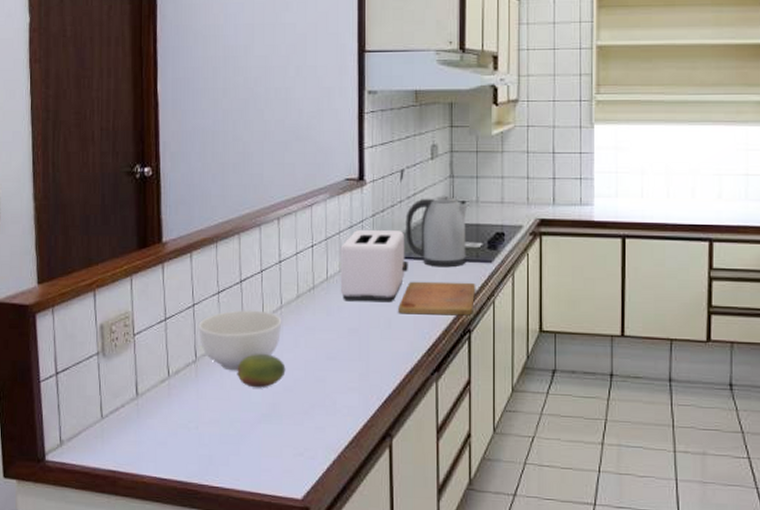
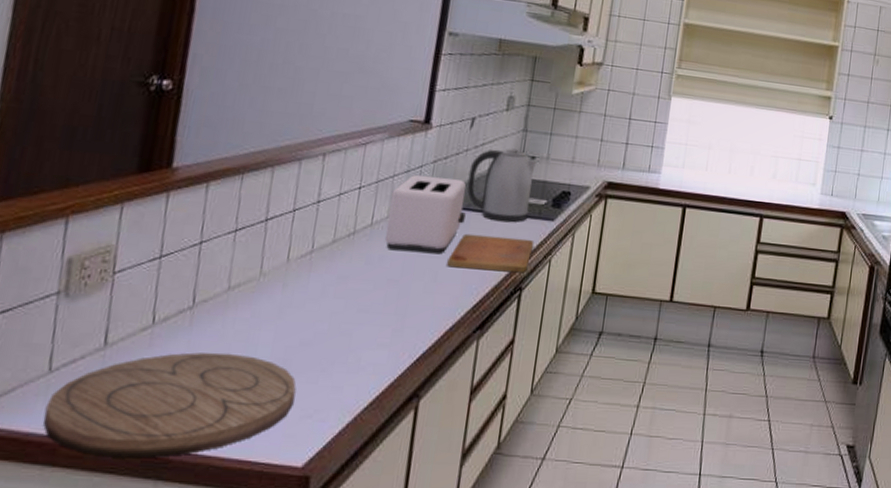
cutting board: none [103,399,287,490] -> present [43,352,296,459]
bowl: present [198,310,282,371] -> none [202,252,311,321]
fruit: present [237,353,286,388] -> none [244,301,307,341]

